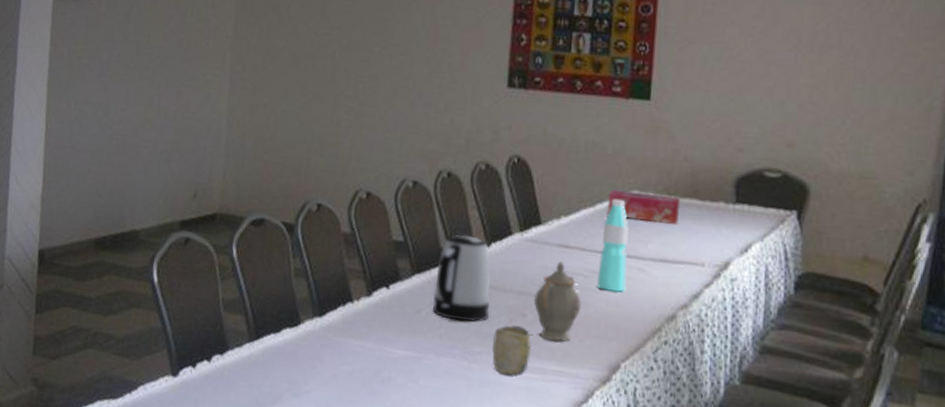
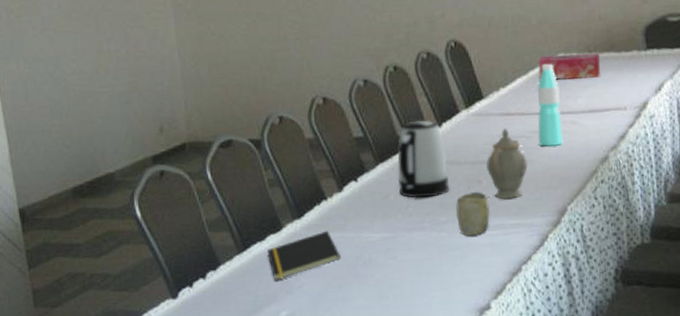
notepad: none [280,335,358,379] -> present [267,230,341,280]

